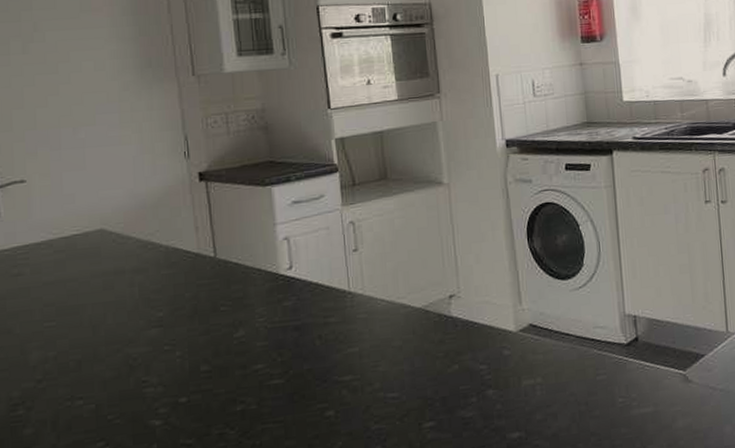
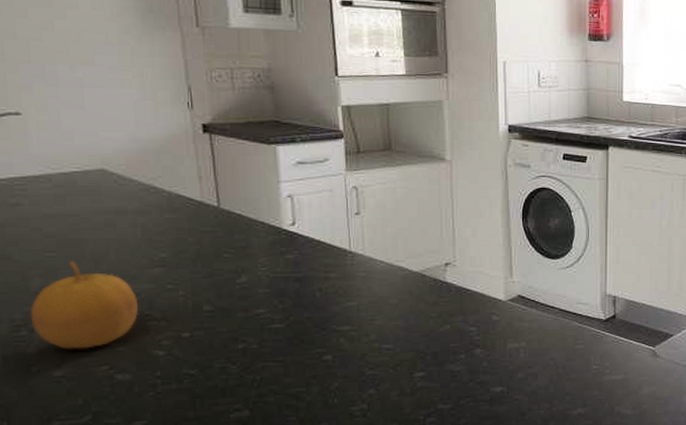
fruit: none [28,329,136,427] -> present [30,261,139,350]

